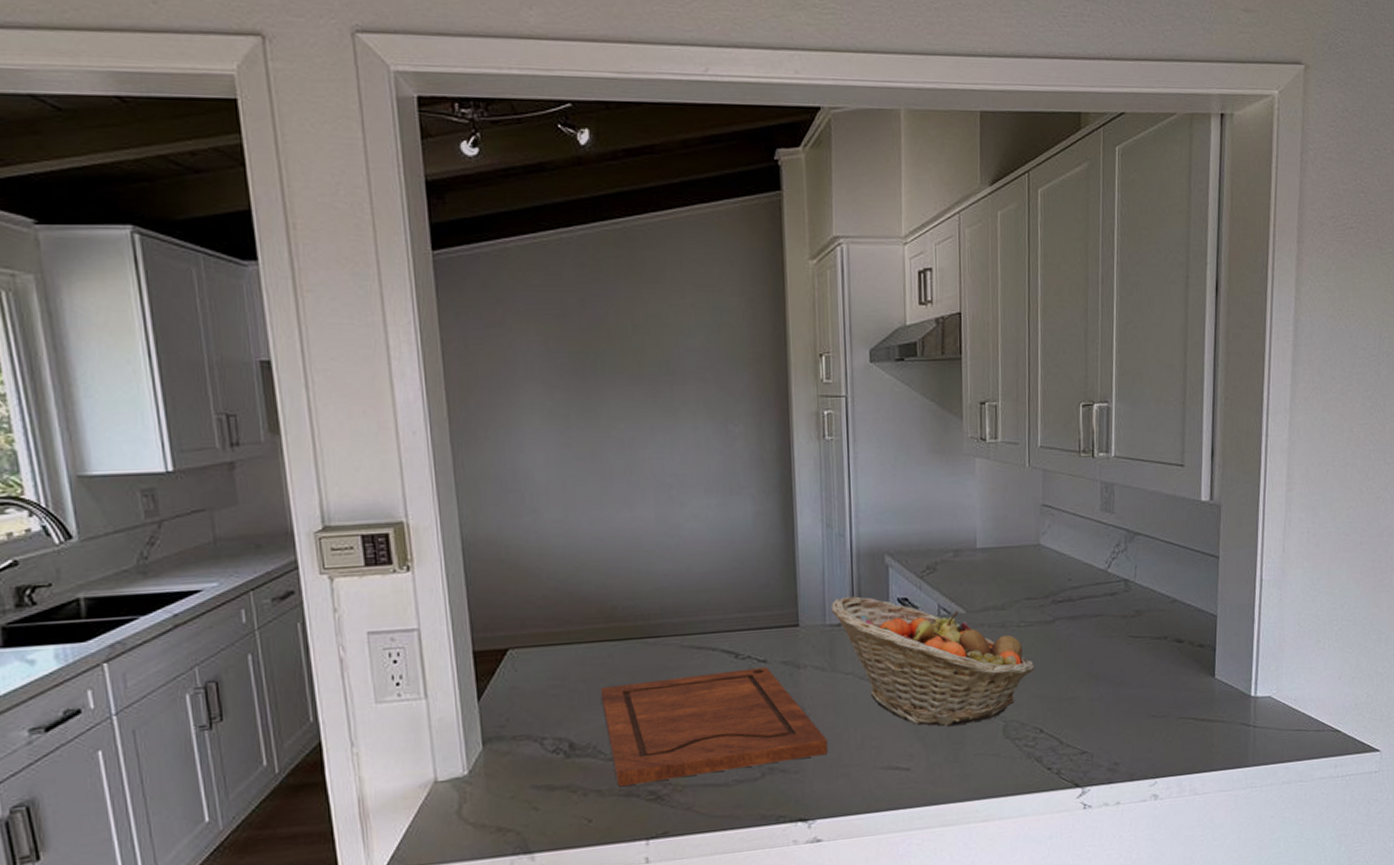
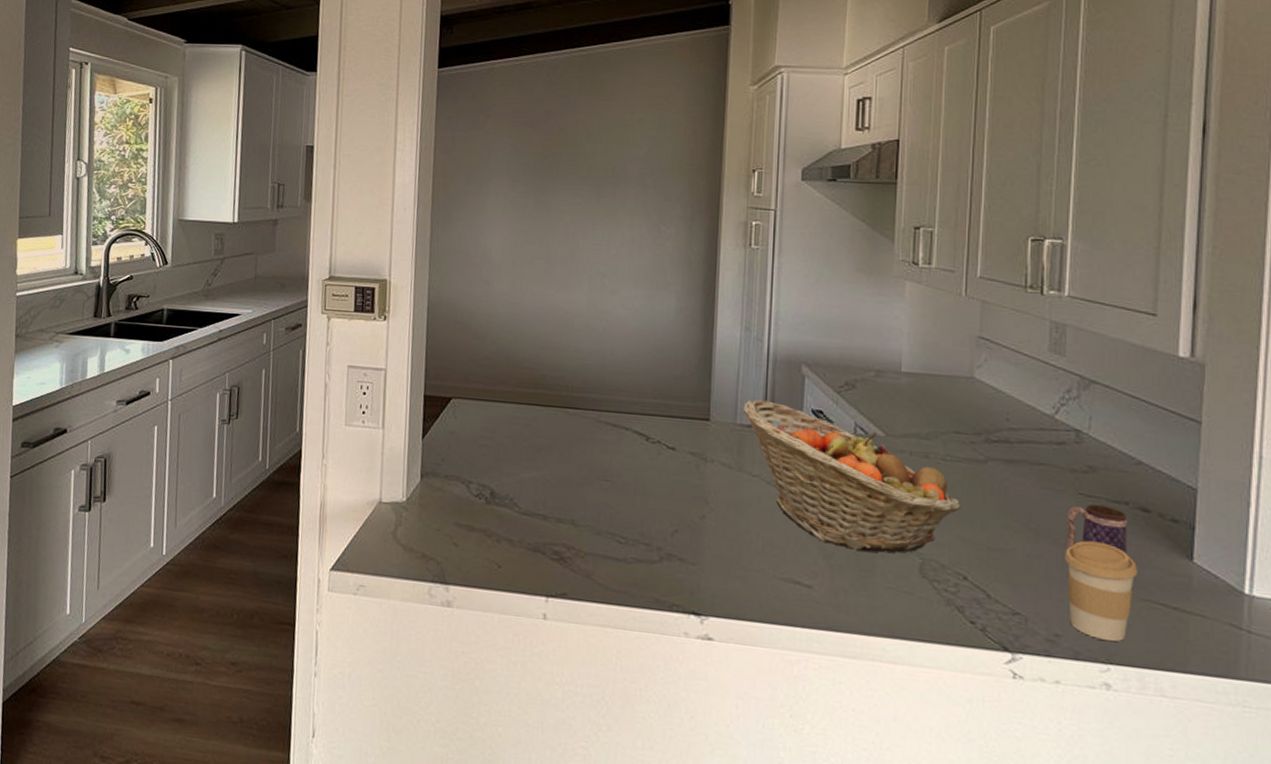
cutting board: present [600,667,829,787] -> none [522,446,729,553]
mug: none [1120,642,1167,686] -> present [1067,503,1127,554]
coffee cup: none [1120,675,1176,760] -> present [1065,540,1139,642]

